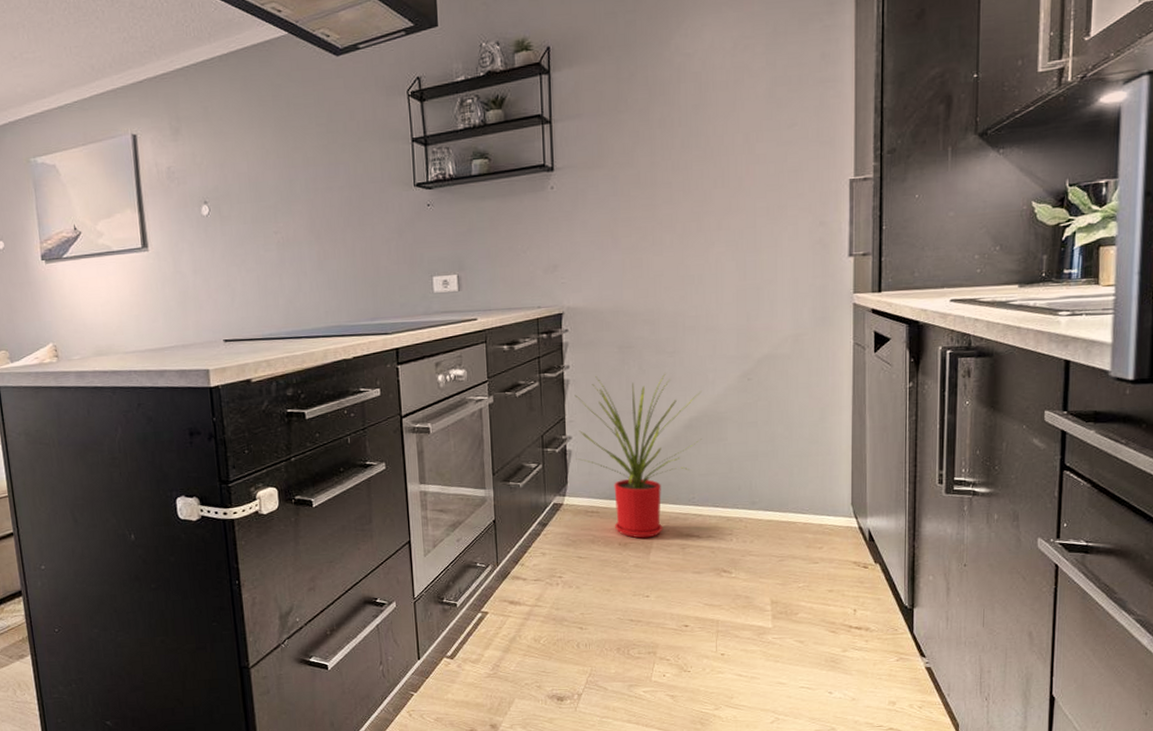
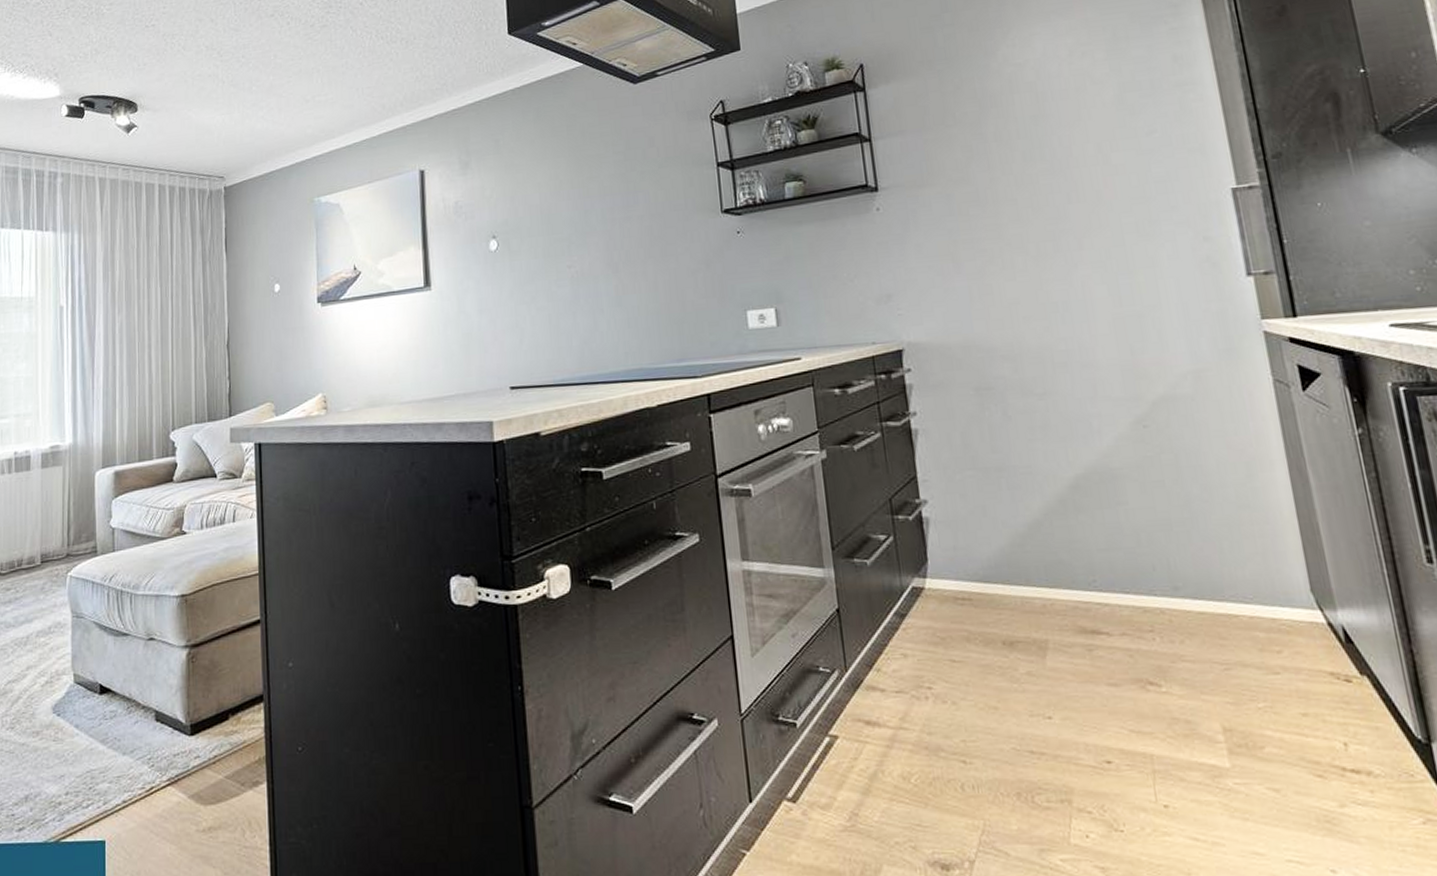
house plant: present [574,373,702,538] -> none [926,419,1094,636]

